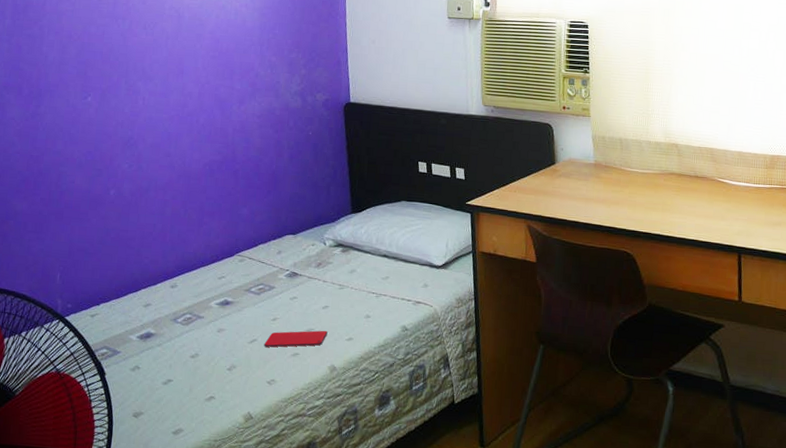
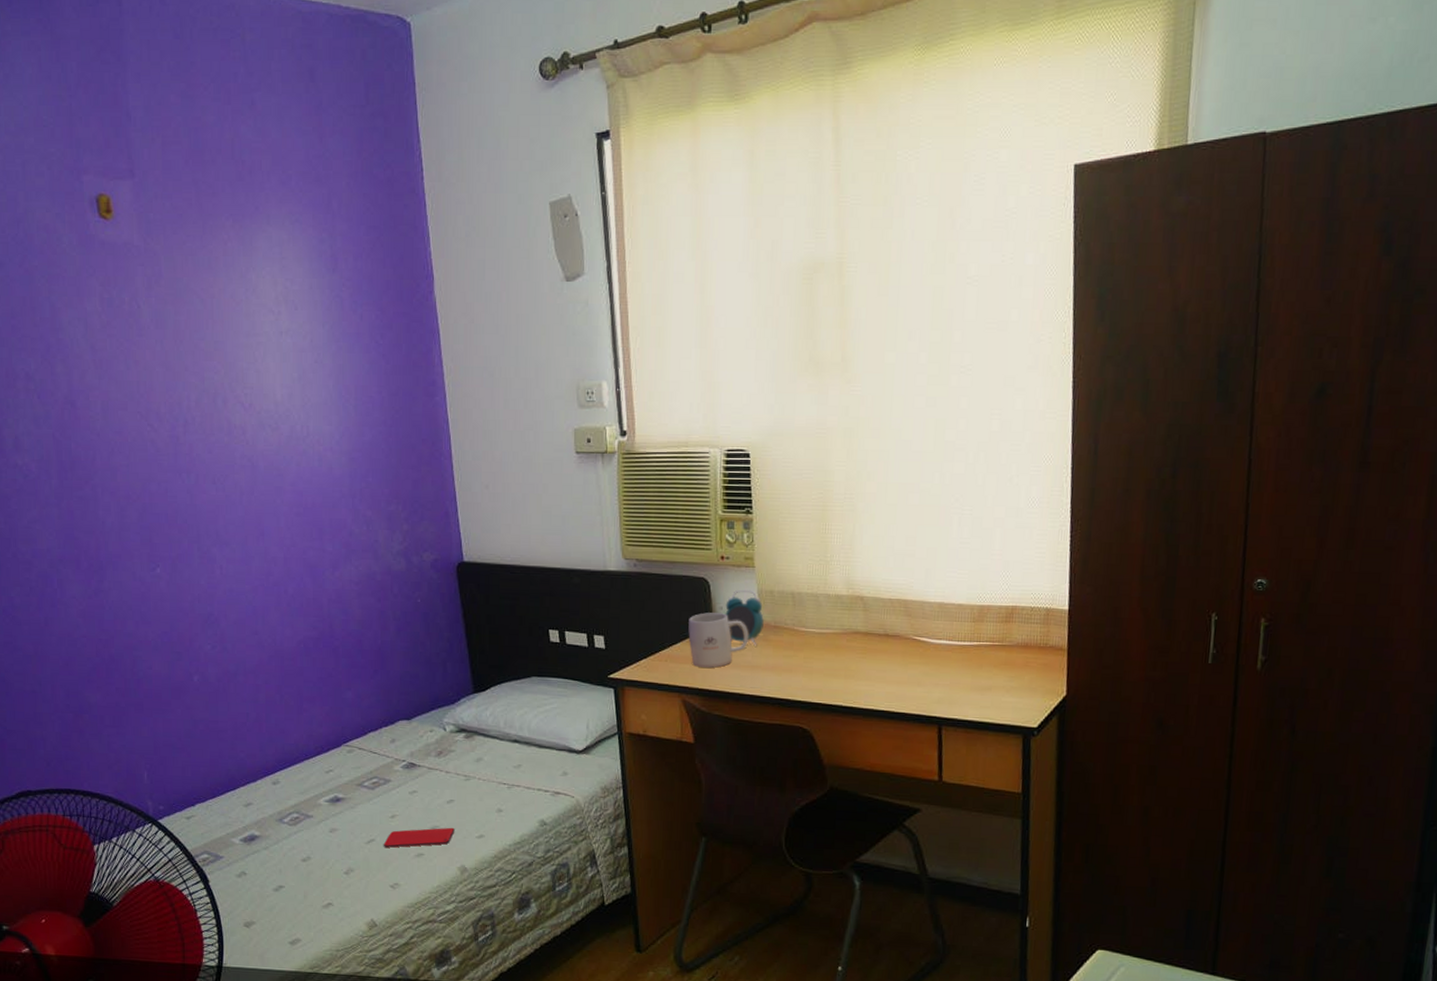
mug: none [534,152,584,199] -> present [688,612,749,668]
alarm clock: none [565,134,597,182] -> present [725,589,765,647]

